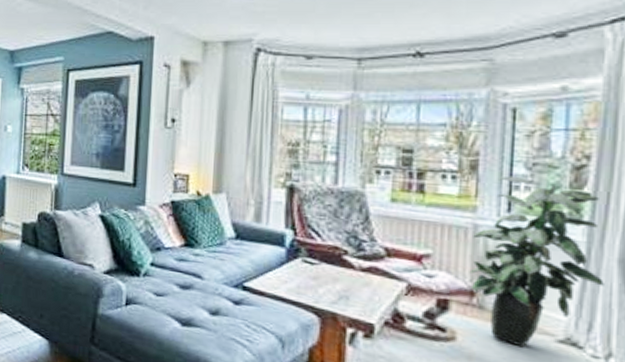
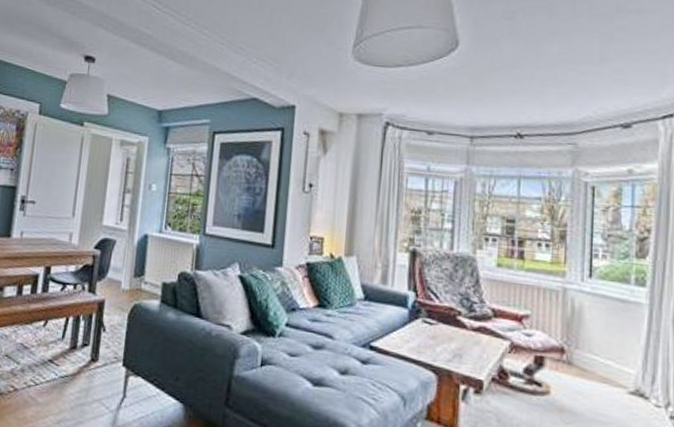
indoor plant: present [469,175,604,348] -> none [560,245,663,400]

